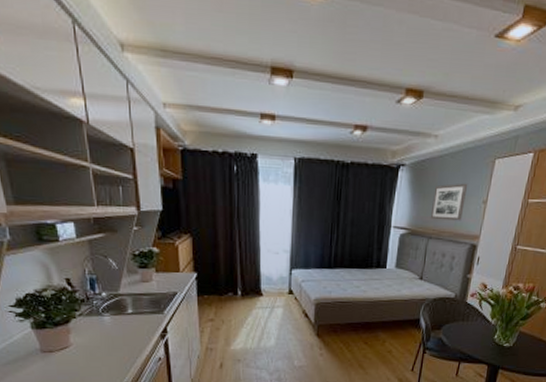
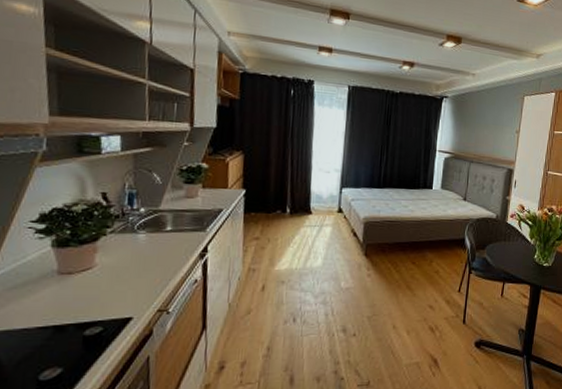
wall art: present [430,183,468,221] -> none [471,114,503,148]

